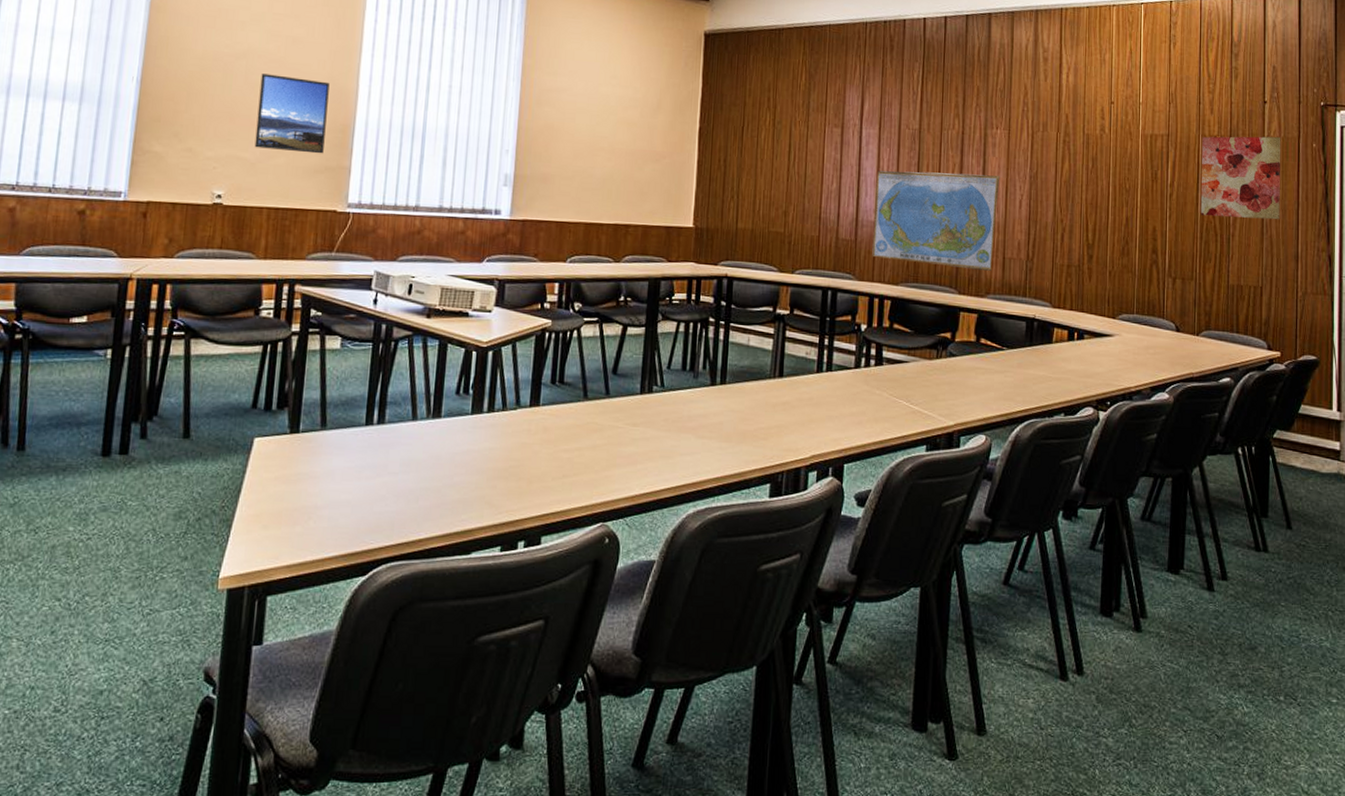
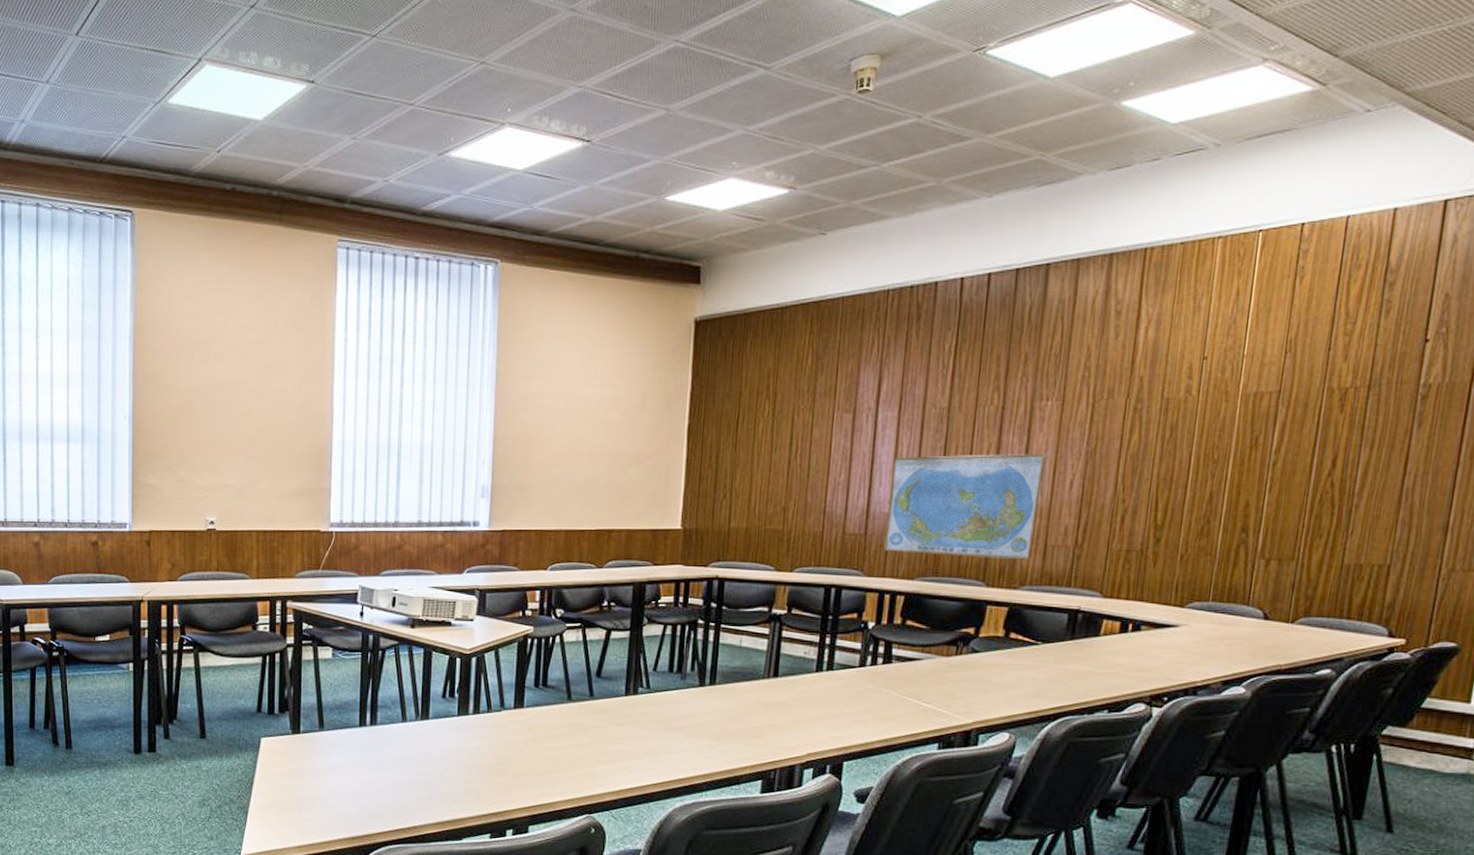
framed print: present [254,73,330,154] -> none [240,402,305,477]
wall art: present [1200,136,1281,220] -> none [1313,382,1445,486]

